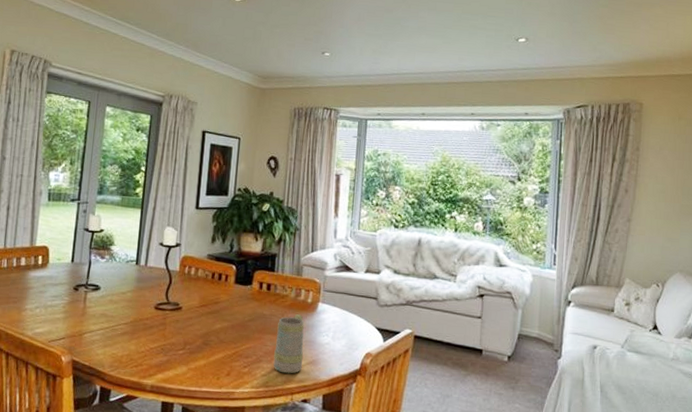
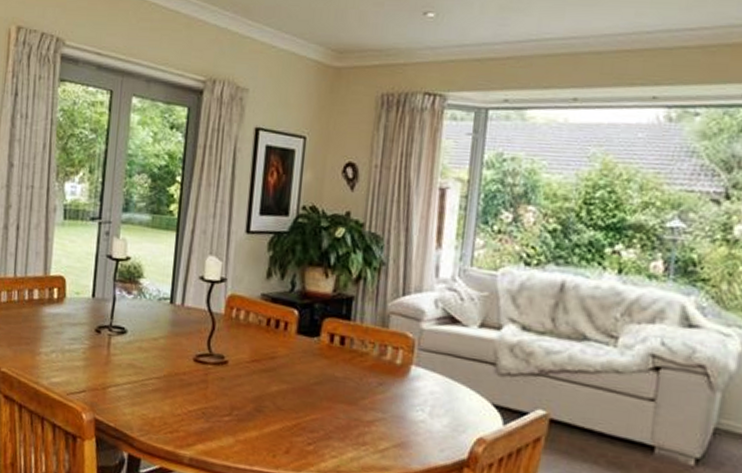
mug: present [273,314,304,374] -> none [347,379,391,458]

